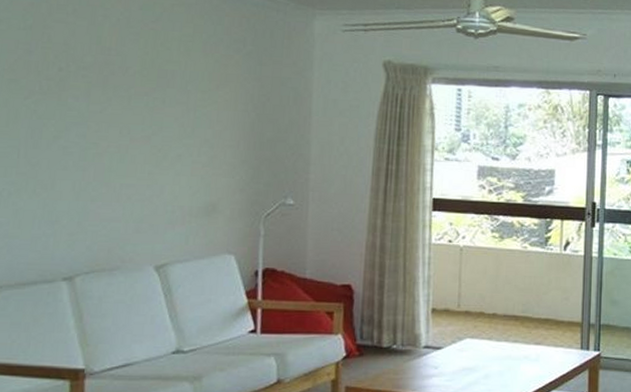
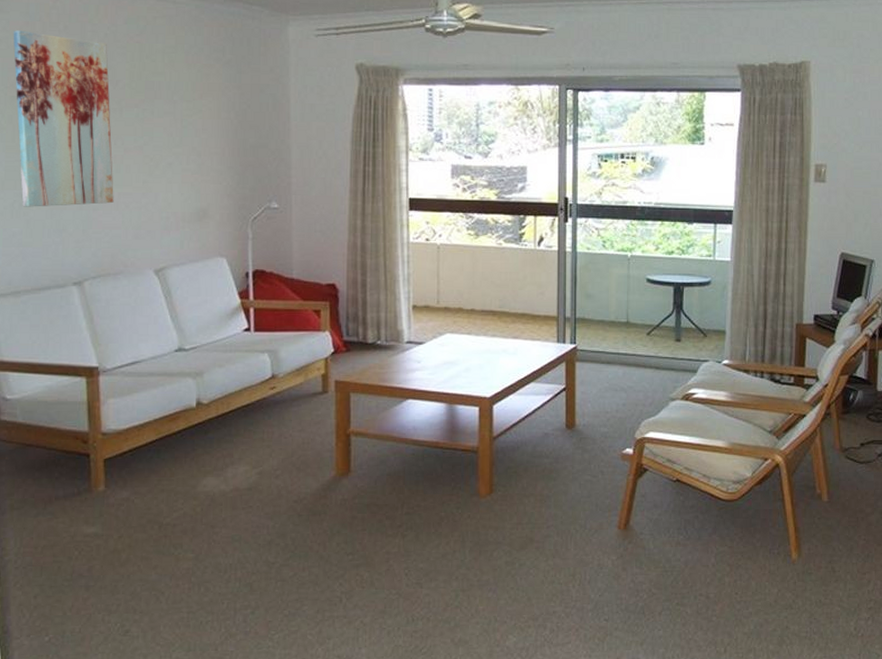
wall art: none [12,10,119,197] -> present [13,30,114,207]

